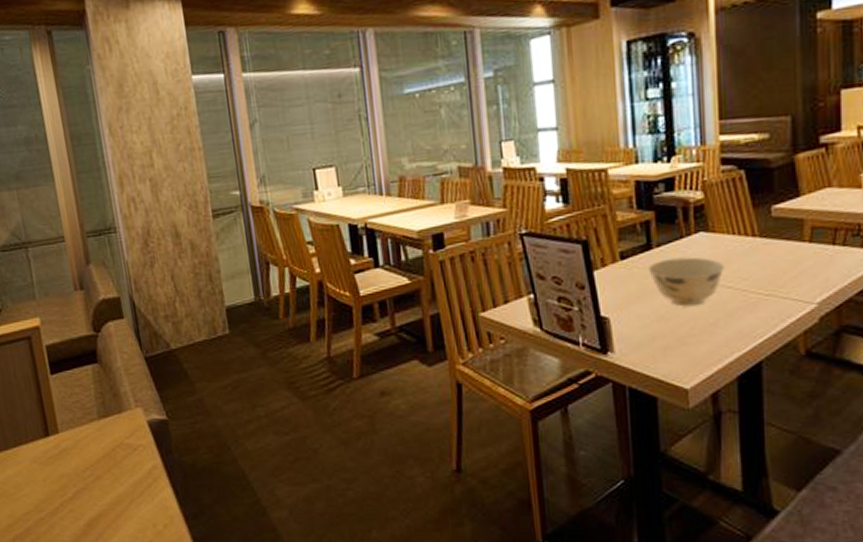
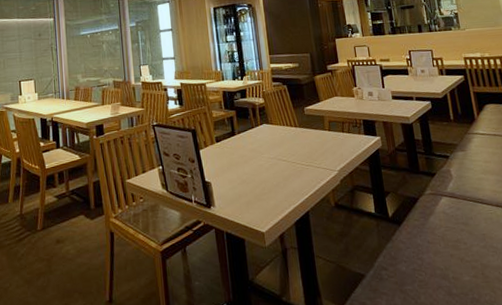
bowl: present [648,257,724,307] -> none [234,140,280,174]

